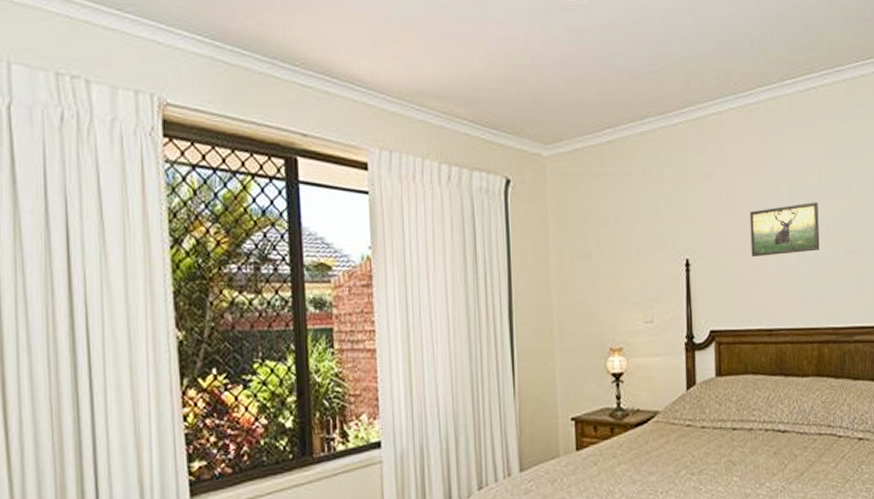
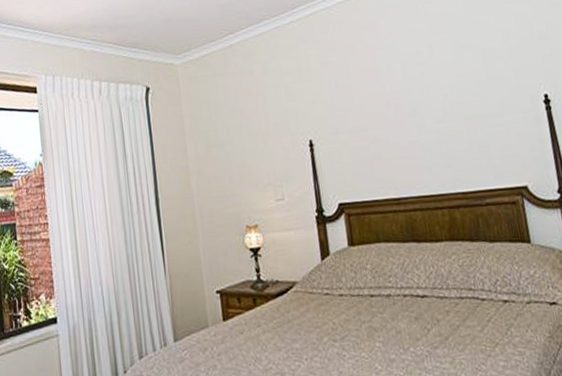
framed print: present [749,202,820,257] -> none [365,76,440,132]

